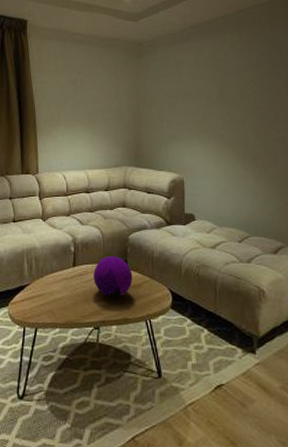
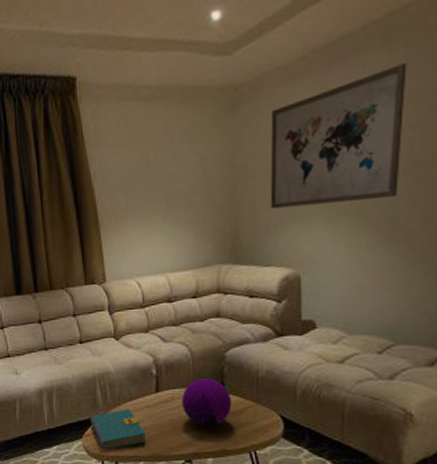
book: none [16,280,63,317] -> present [89,408,147,450]
wall art: none [163,43,250,129] -> present [270,63,407,209]

